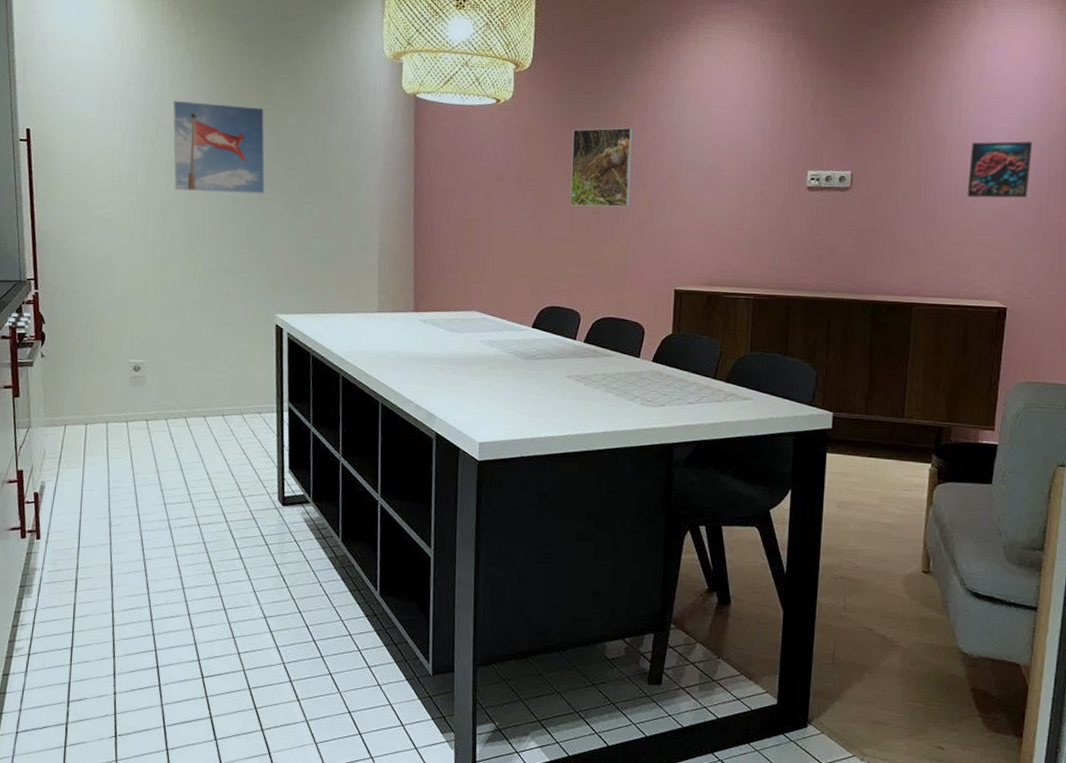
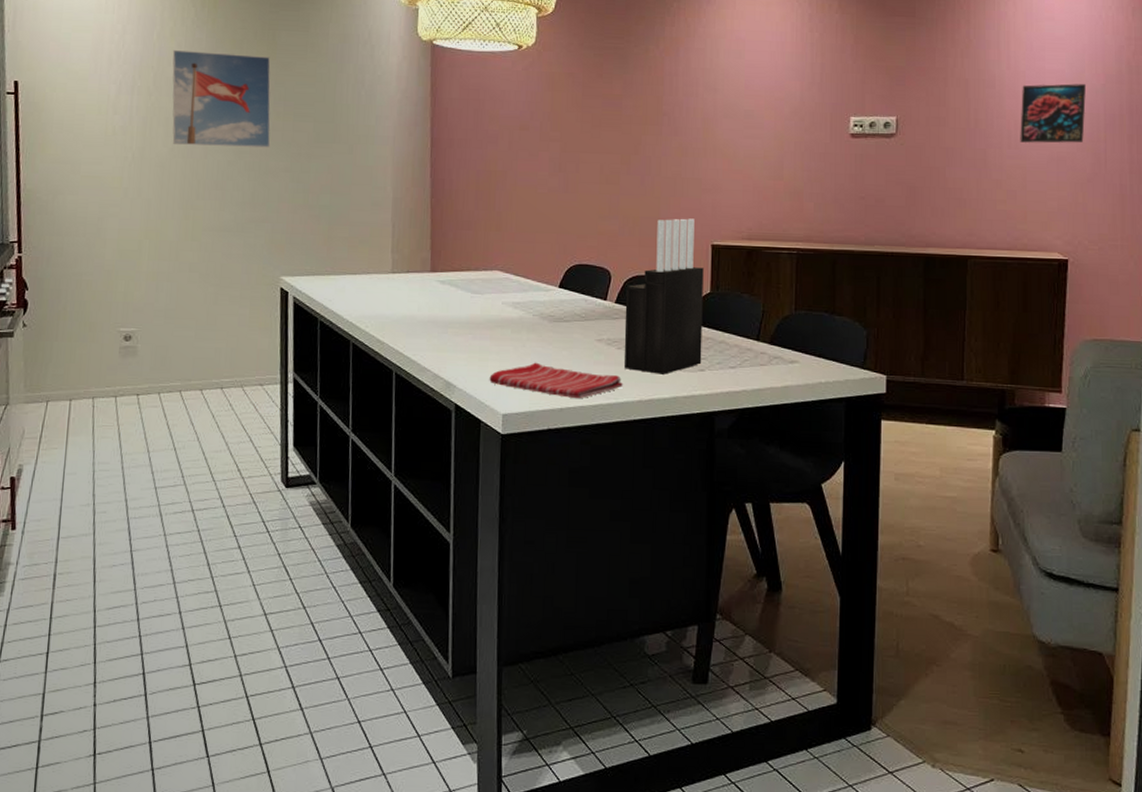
dish towel: none [467,396,590,429] -> present [489,362,623,398]
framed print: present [570,127,633,207] -> none [598,73,664,158]
knife block: none [591,265,667,409] -> present [623,218,704,374]

